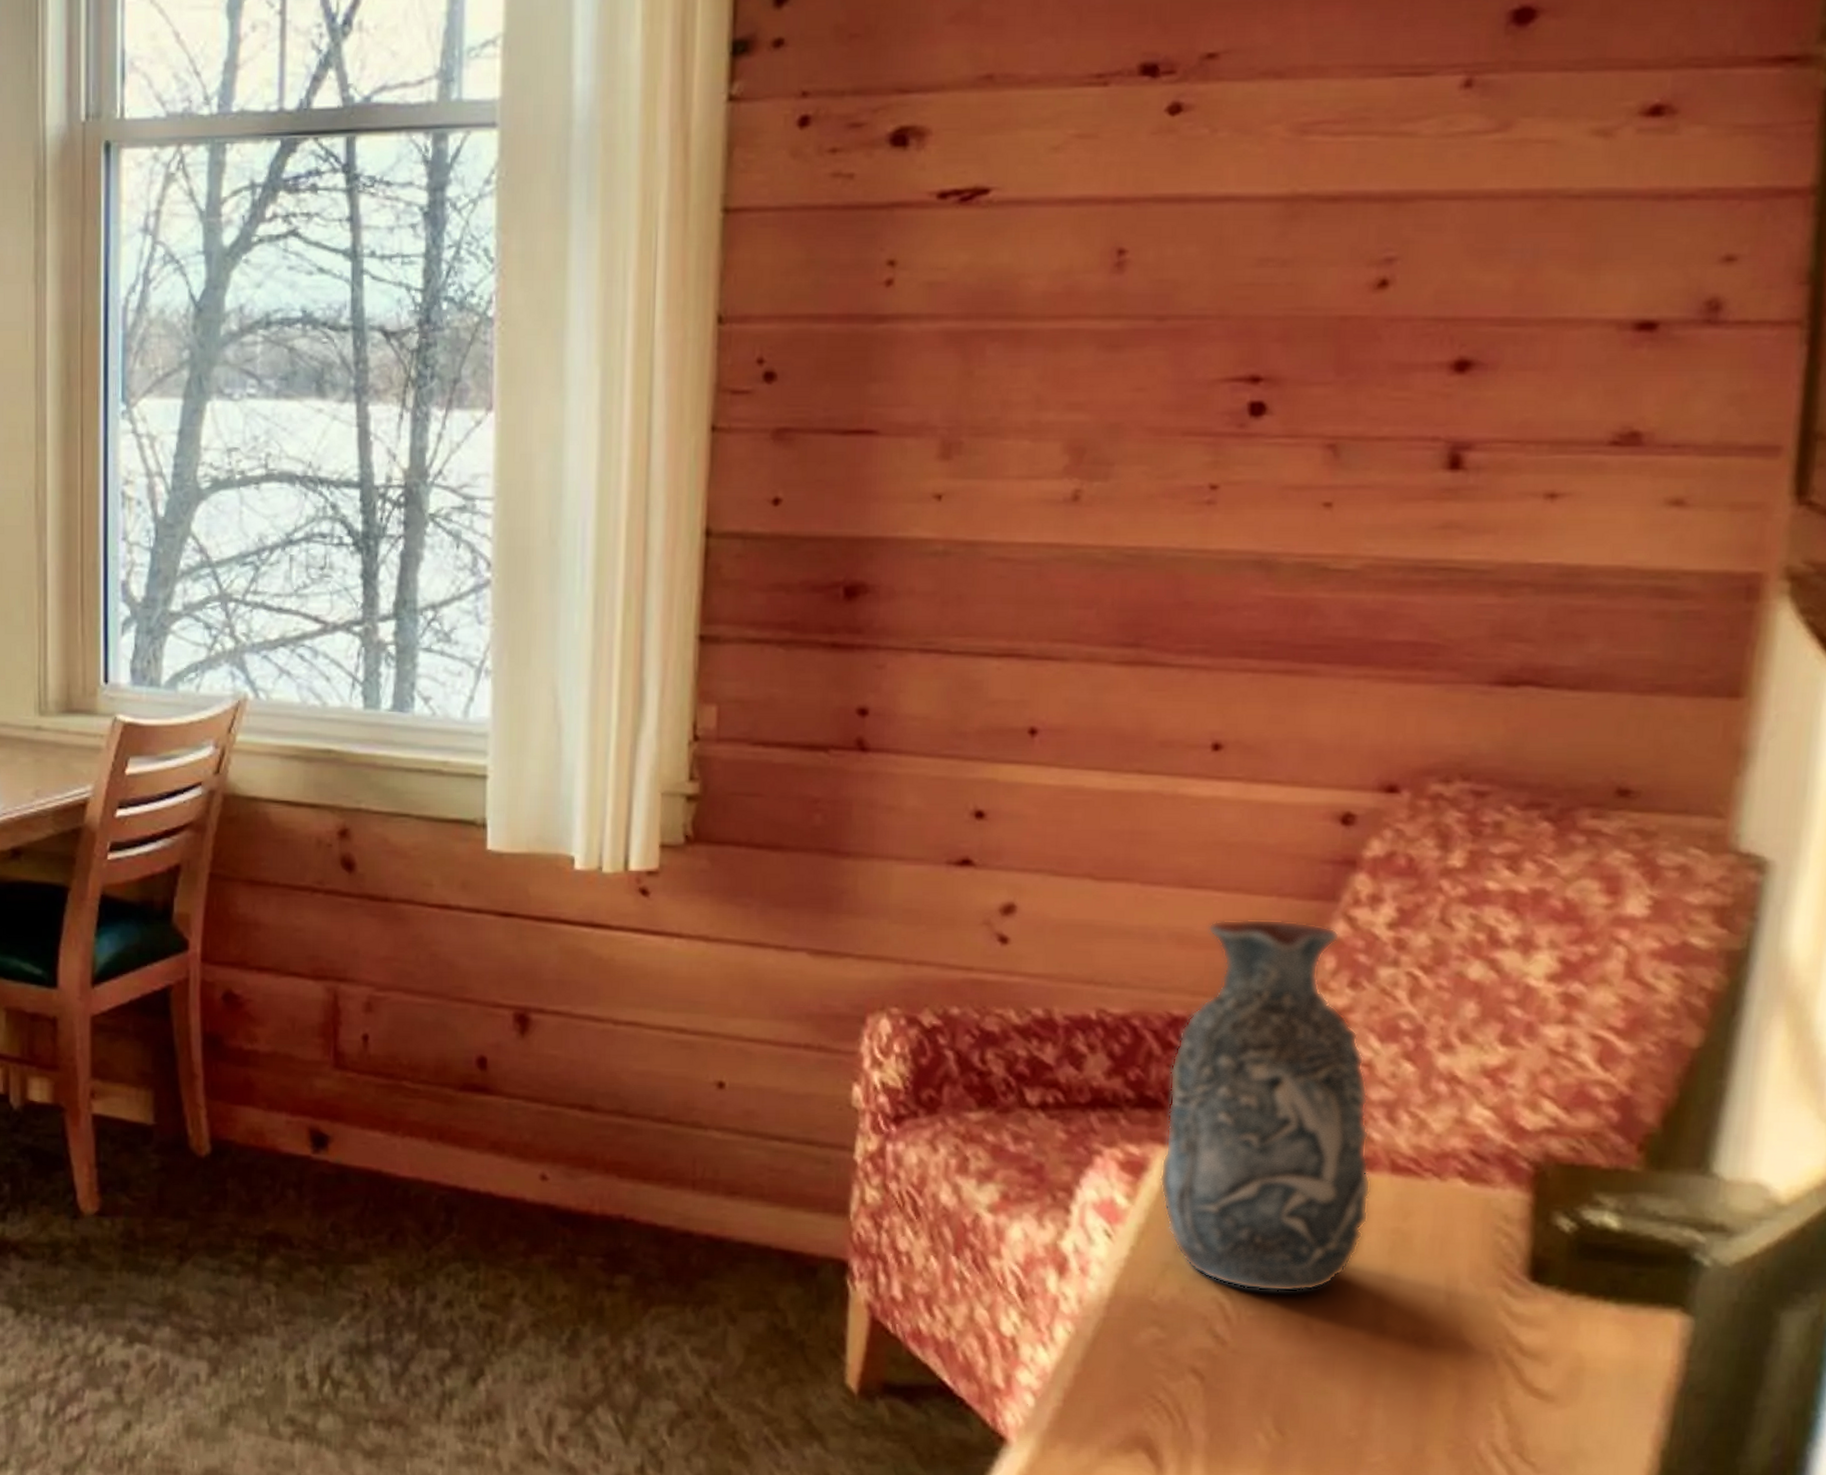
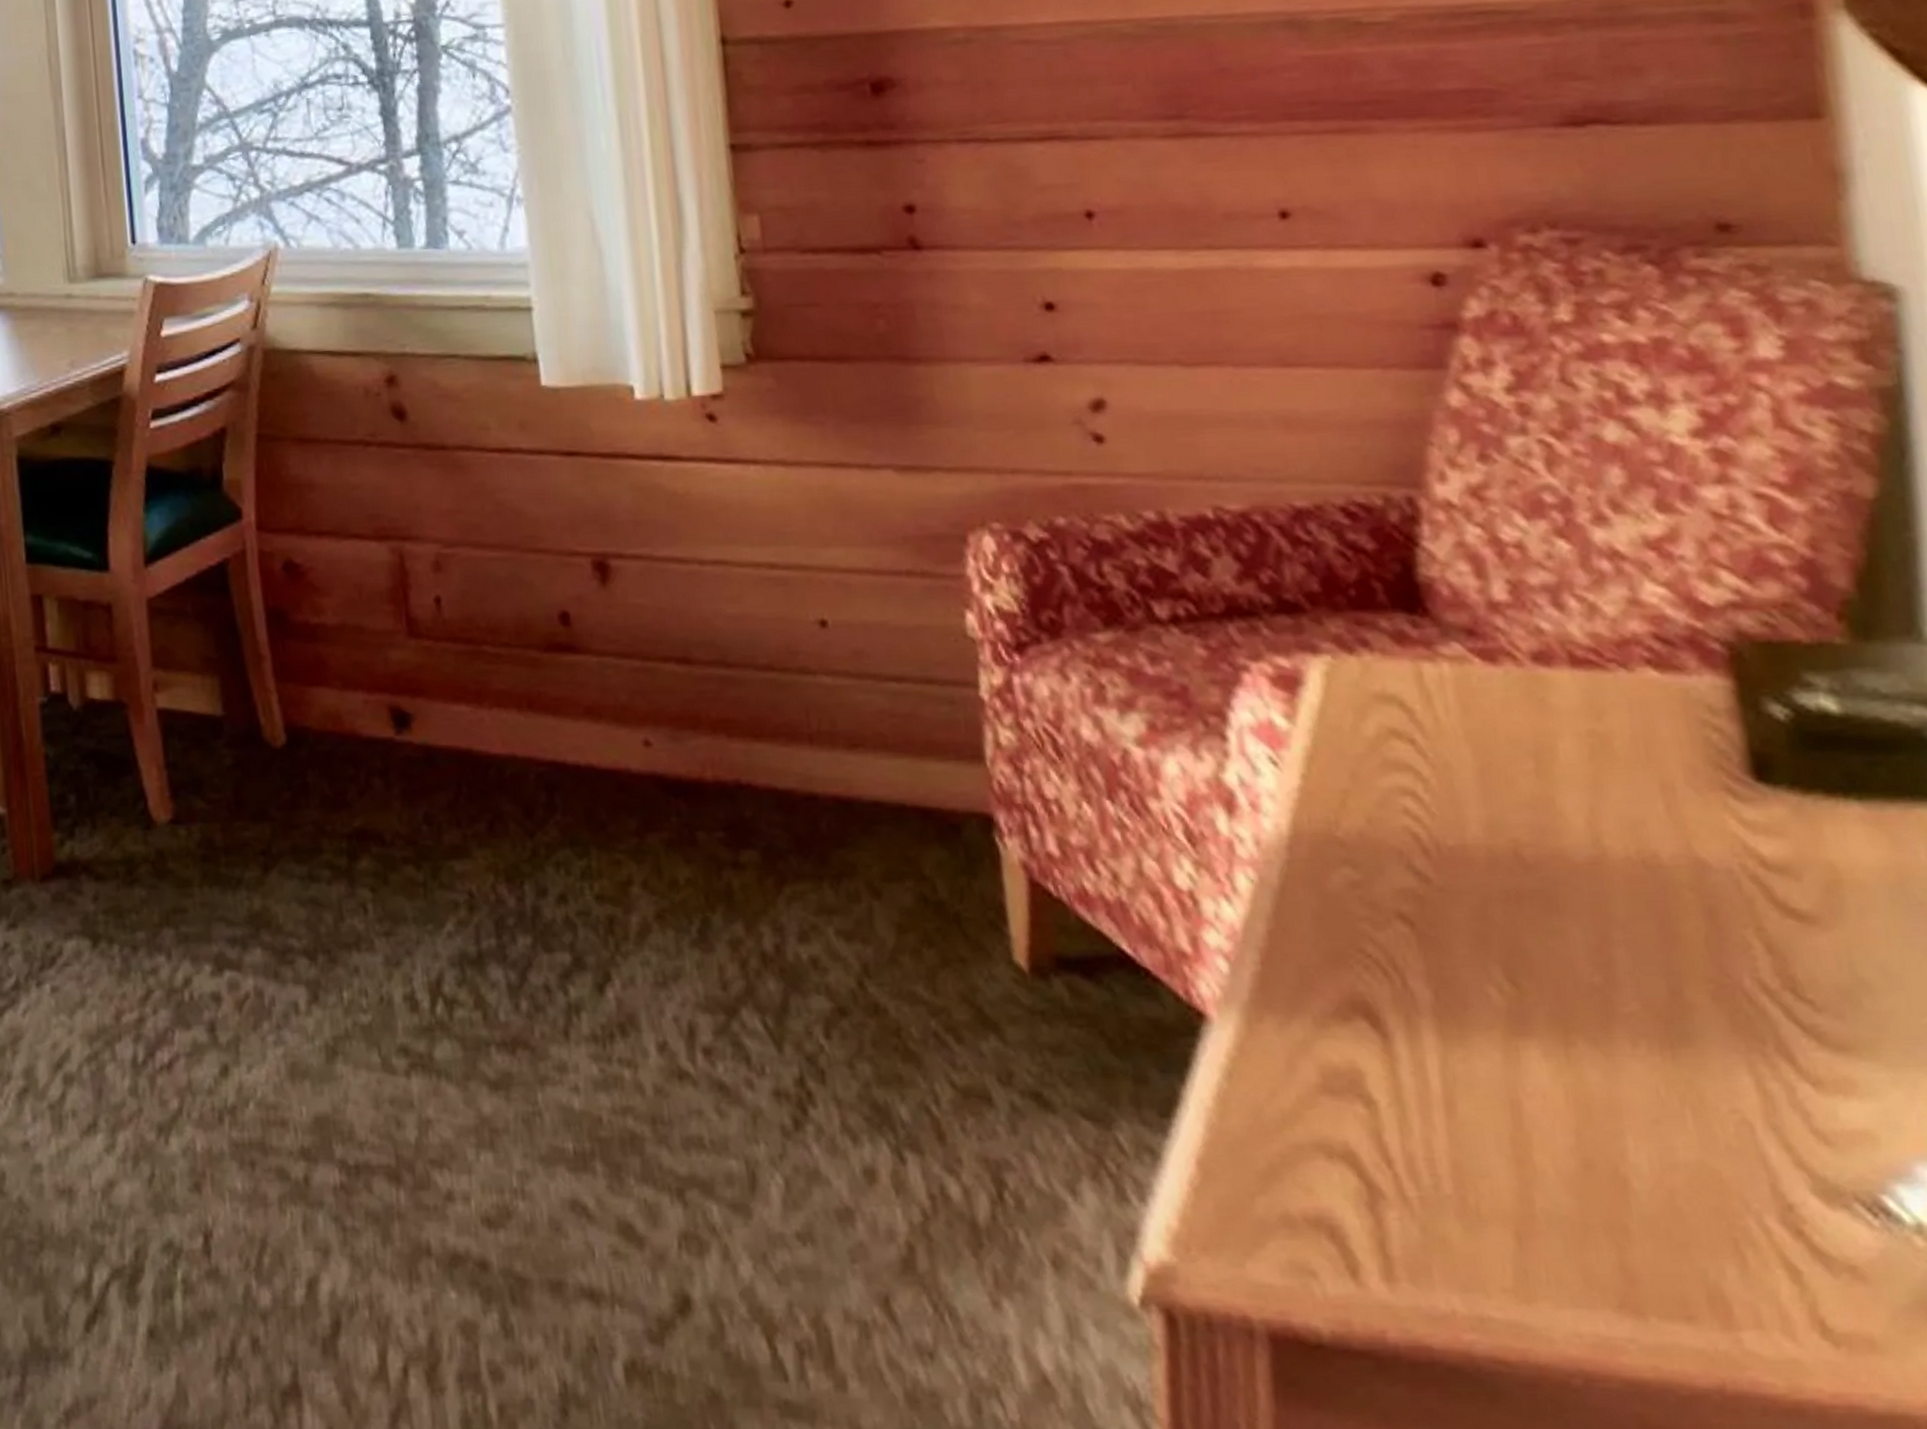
decorative vase: present [1159,919,1372,1293] -> none [1304,393,1558,816]

